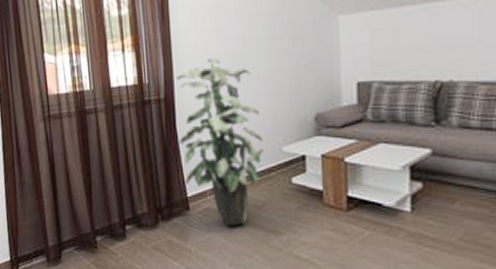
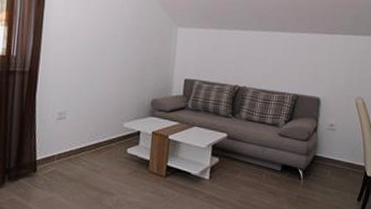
indoor plant: present [176,57,264,227] -> none [36,43,110,188]

